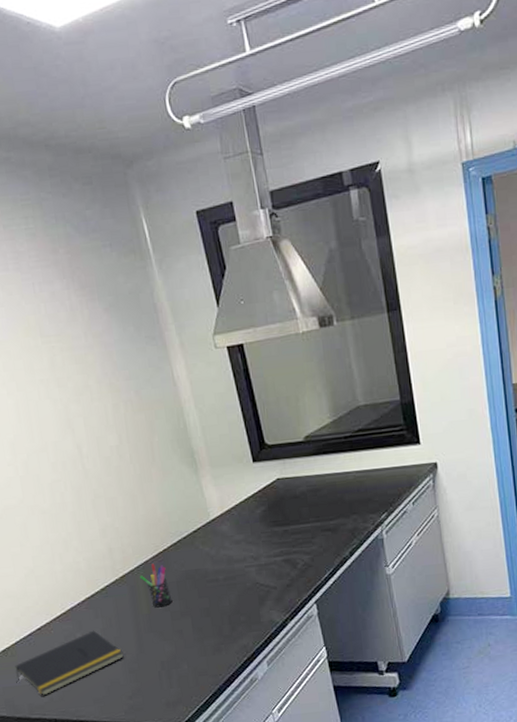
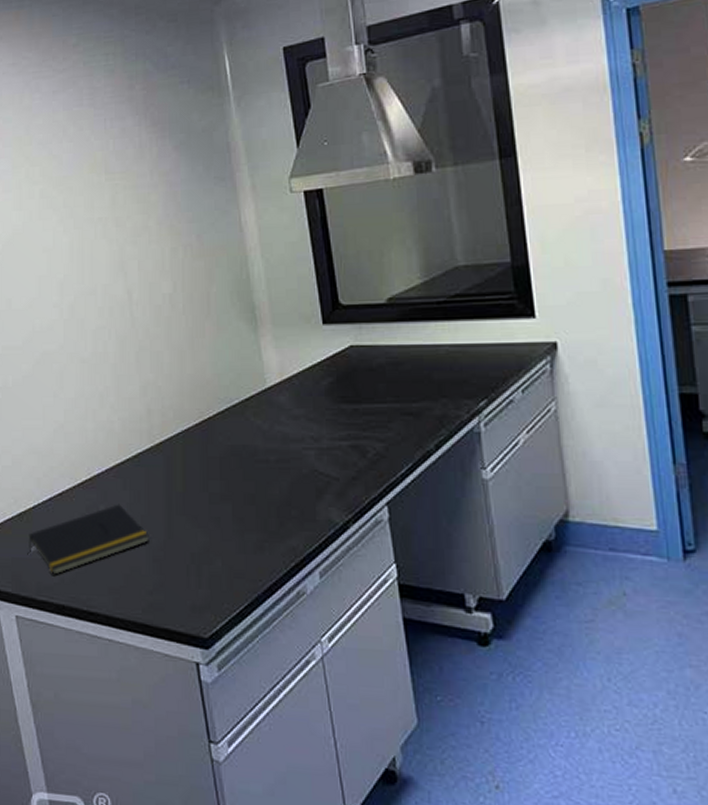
pen holder: present [139,563,173,608] -> none [178,432,213,486]

